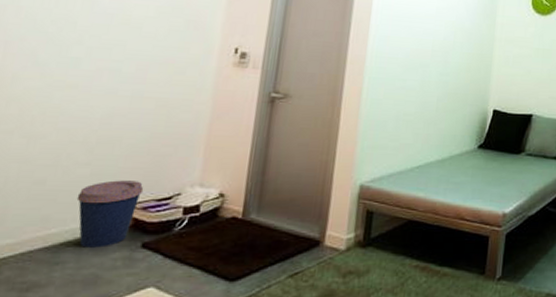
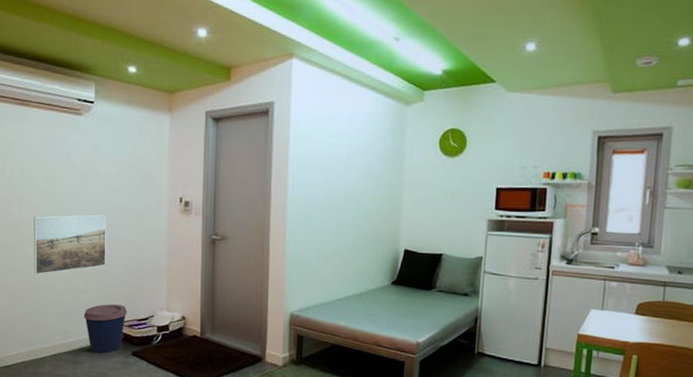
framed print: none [10,65,133,143] -> present [33,214,106,275]

